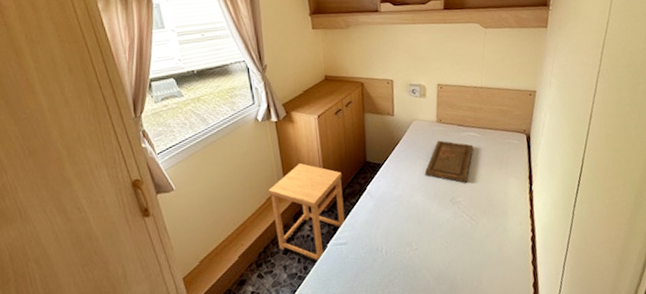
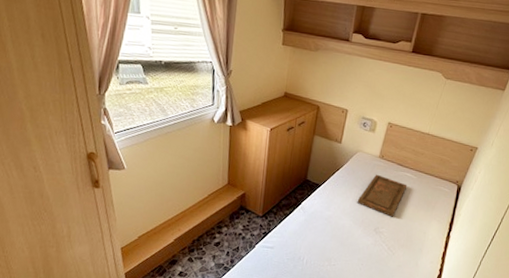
side table: present [269,163,346,260] -> none [212,169,282,256]

